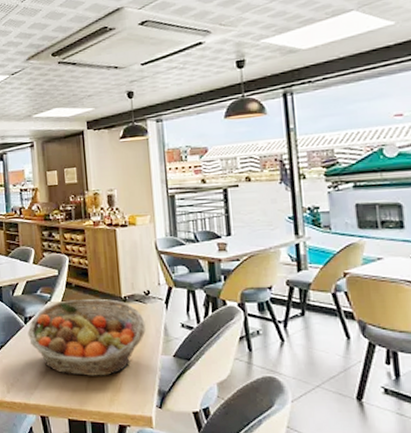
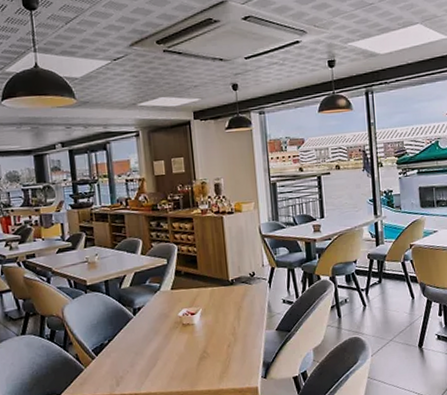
fruit basket: present [27,298,146,376] -> none [137,283,252,360]

